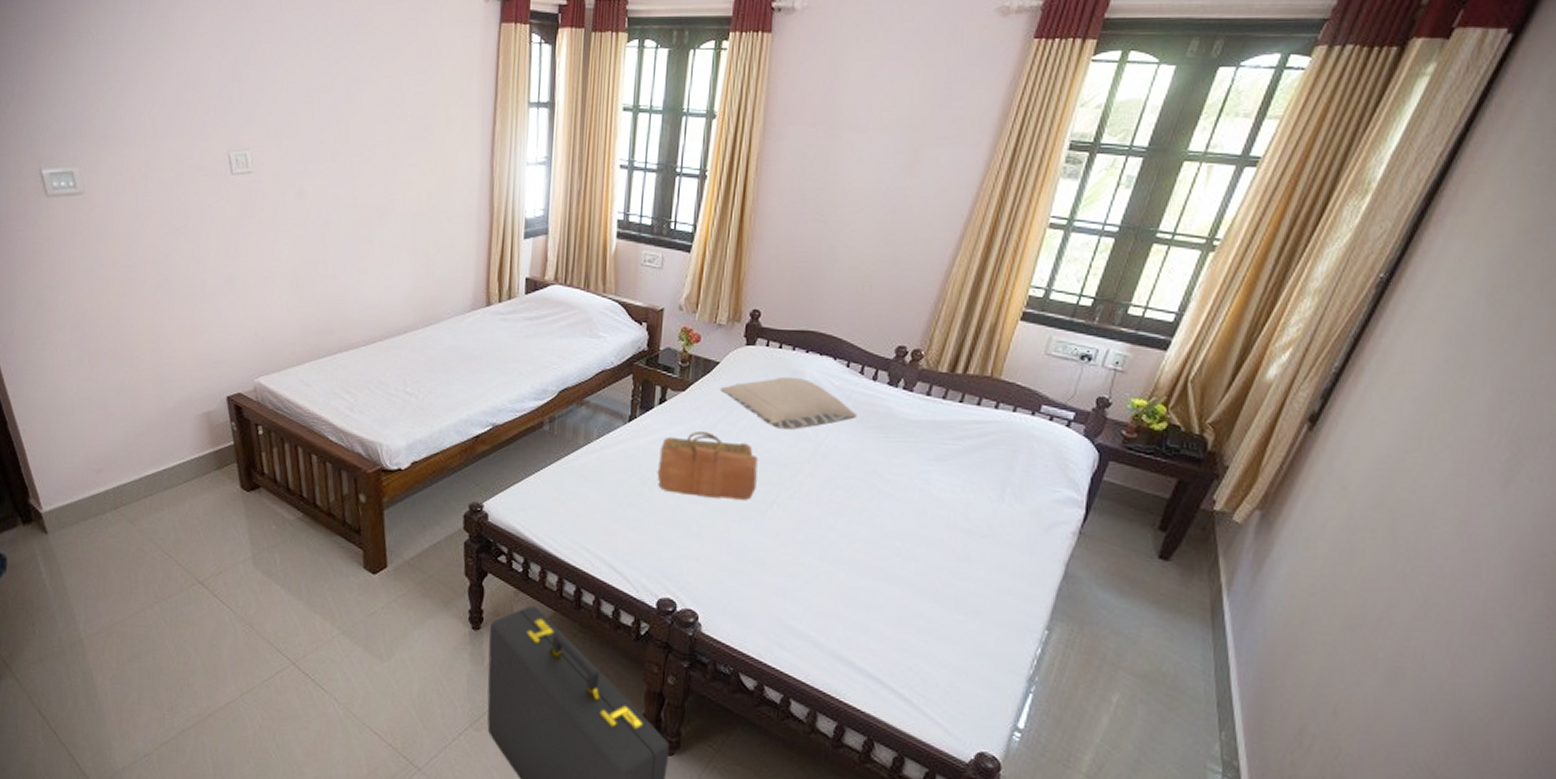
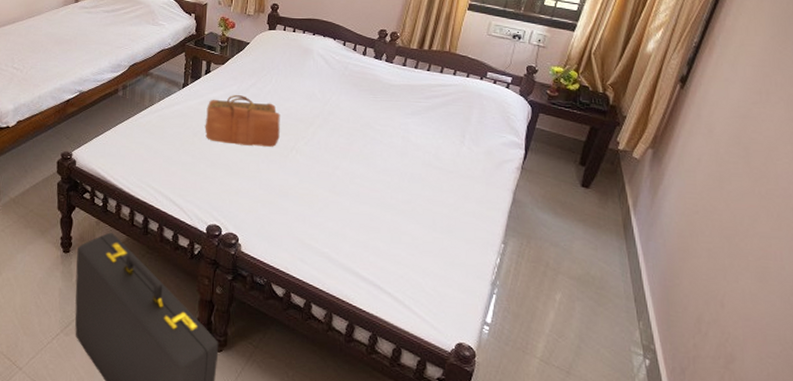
pillow: present [719,377,857,430] -> none [250,53,353,93]

